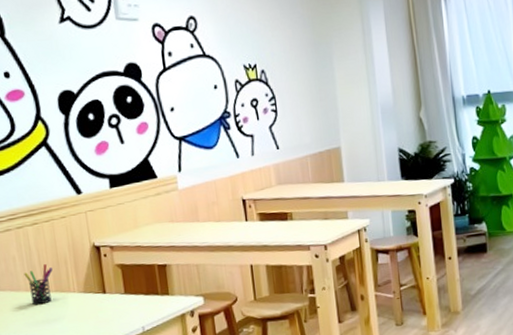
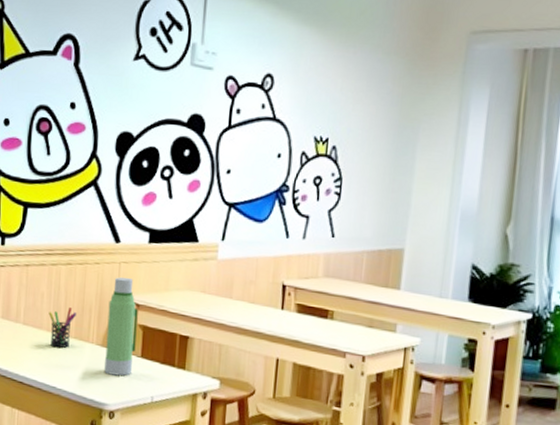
water bottle: none [82,224,118,317] -> present [104,277,138,376]

